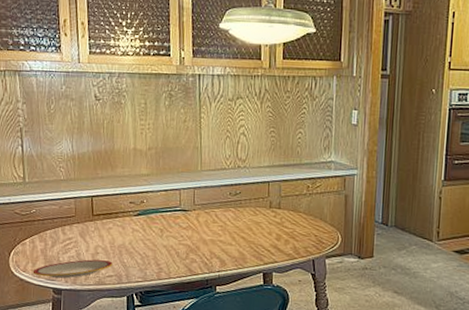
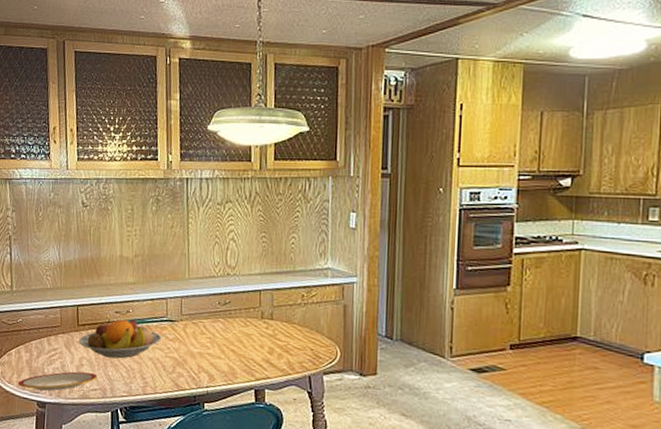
fruit bowl: none [94,208,176,247] -> present [79,318,162,359]

